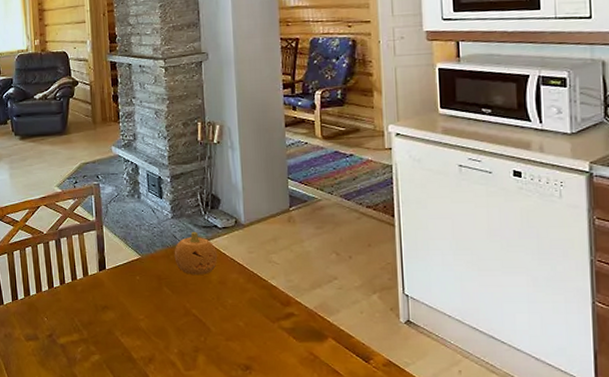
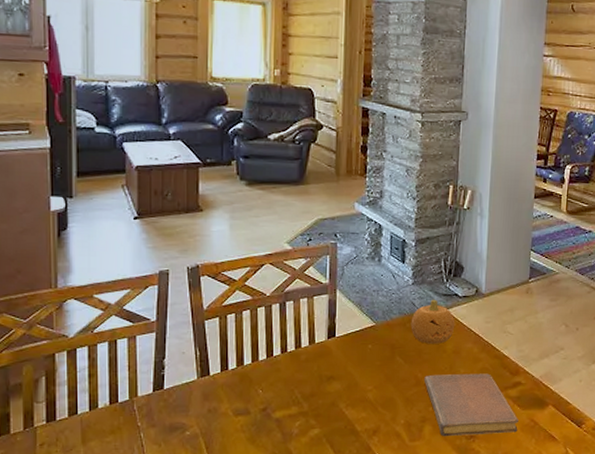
notebook: none [193,304,297,368] -> present [424,373,519,437]

